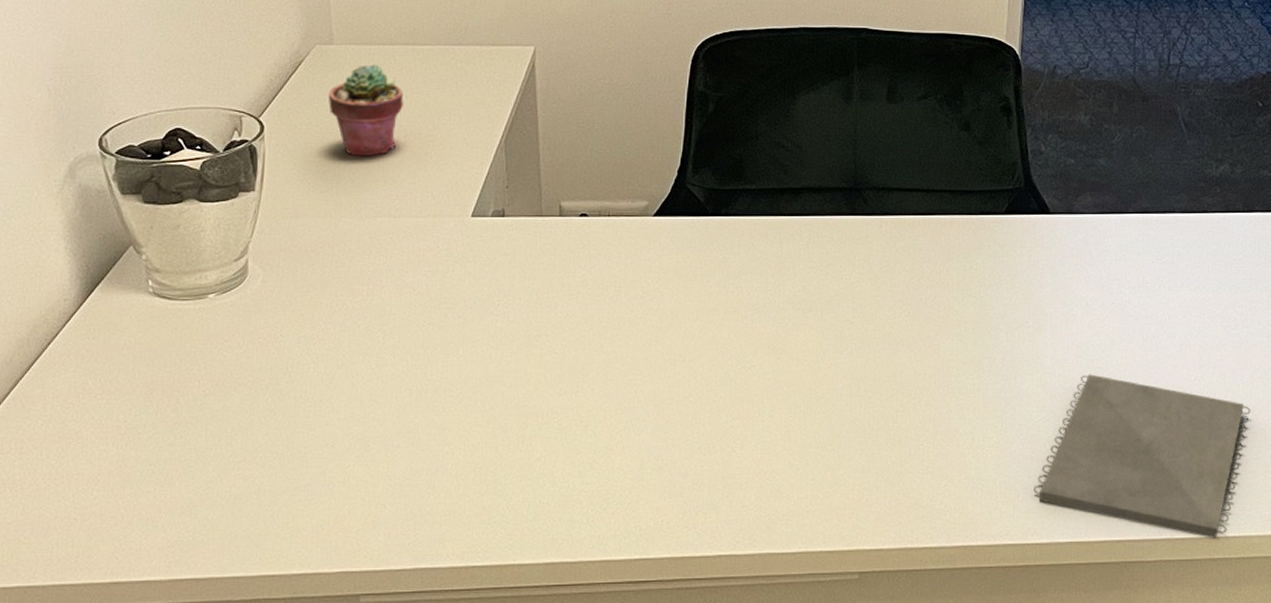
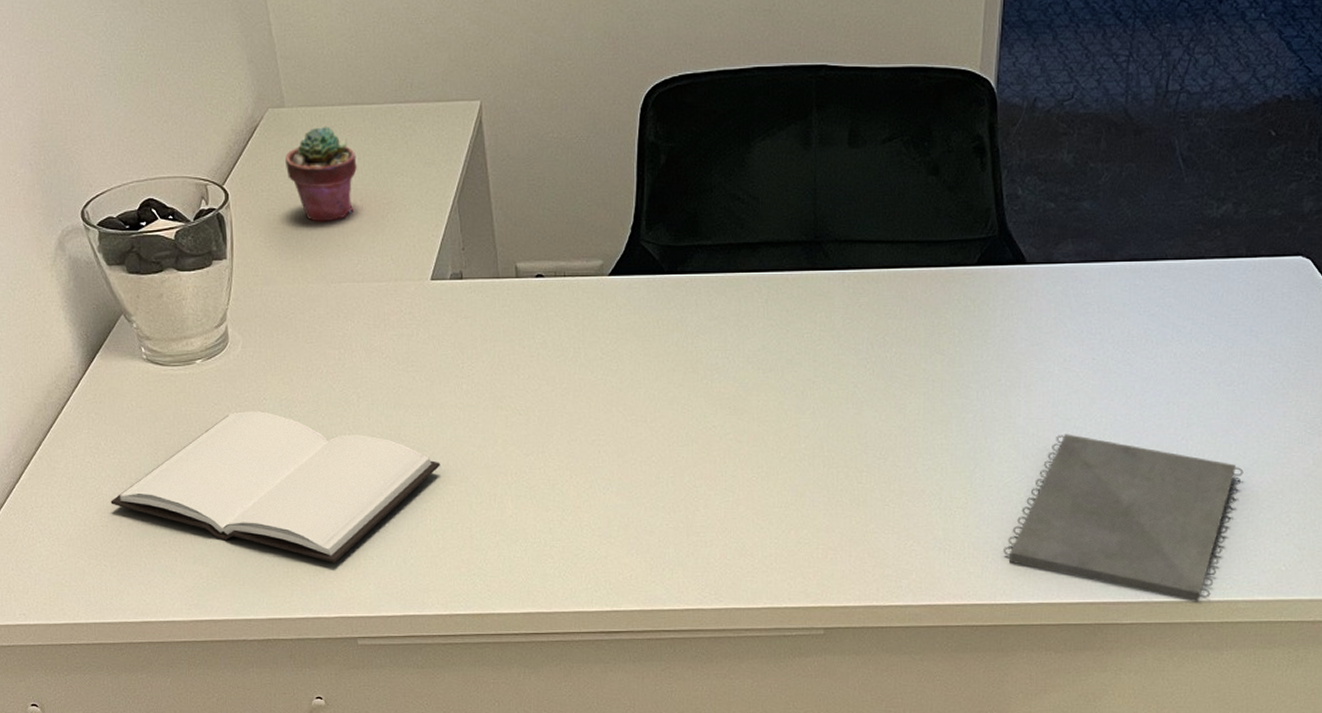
book: none [91,349,467,512] -> present [110,411,440,563]

